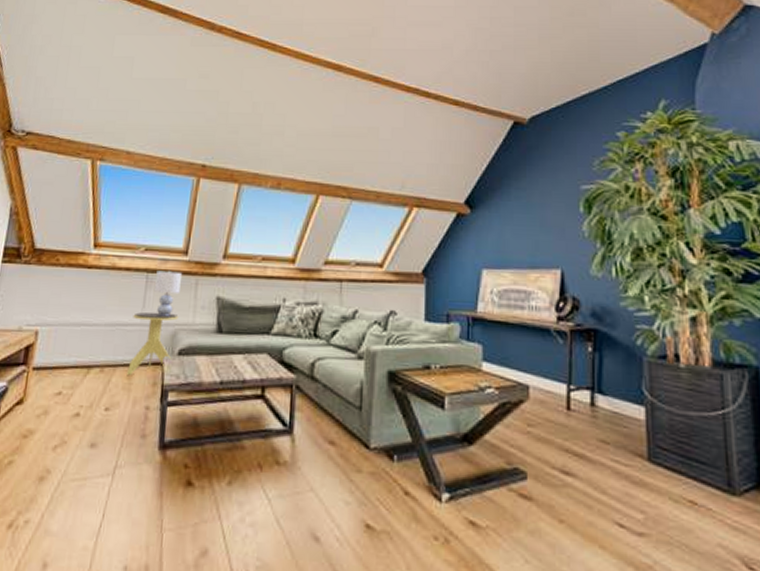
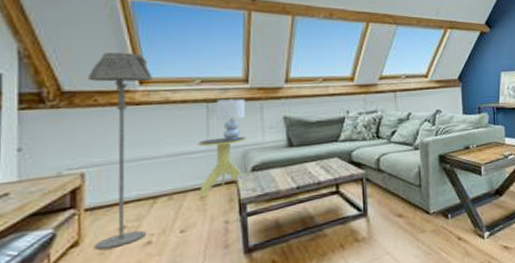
floor lamp: none [34,214,106,413] -> present [87,52,152,250]

